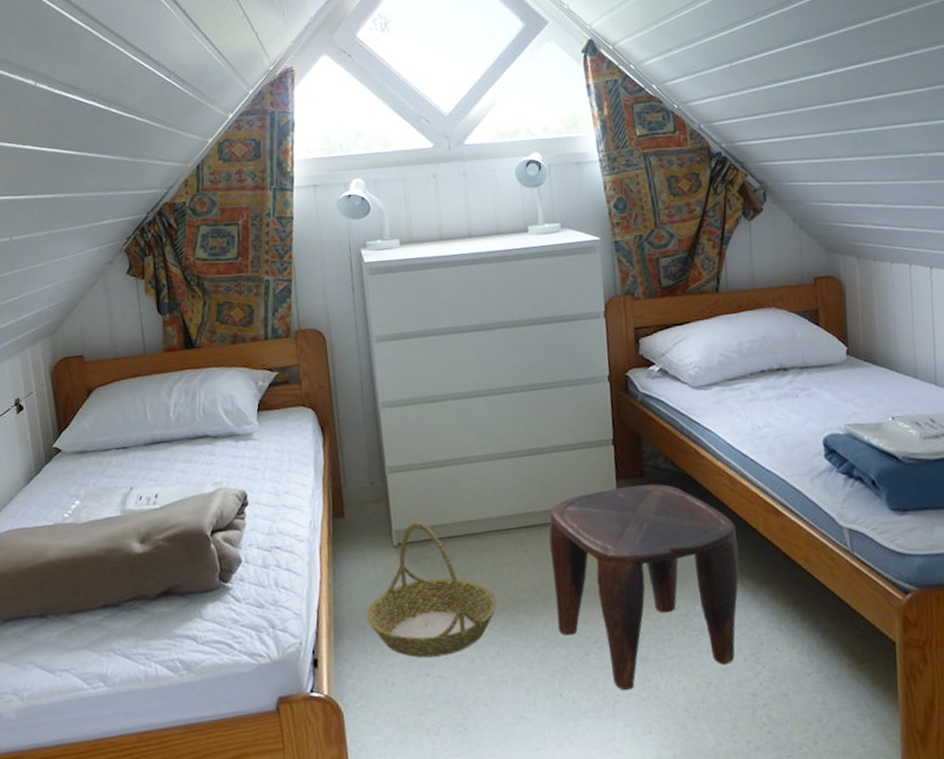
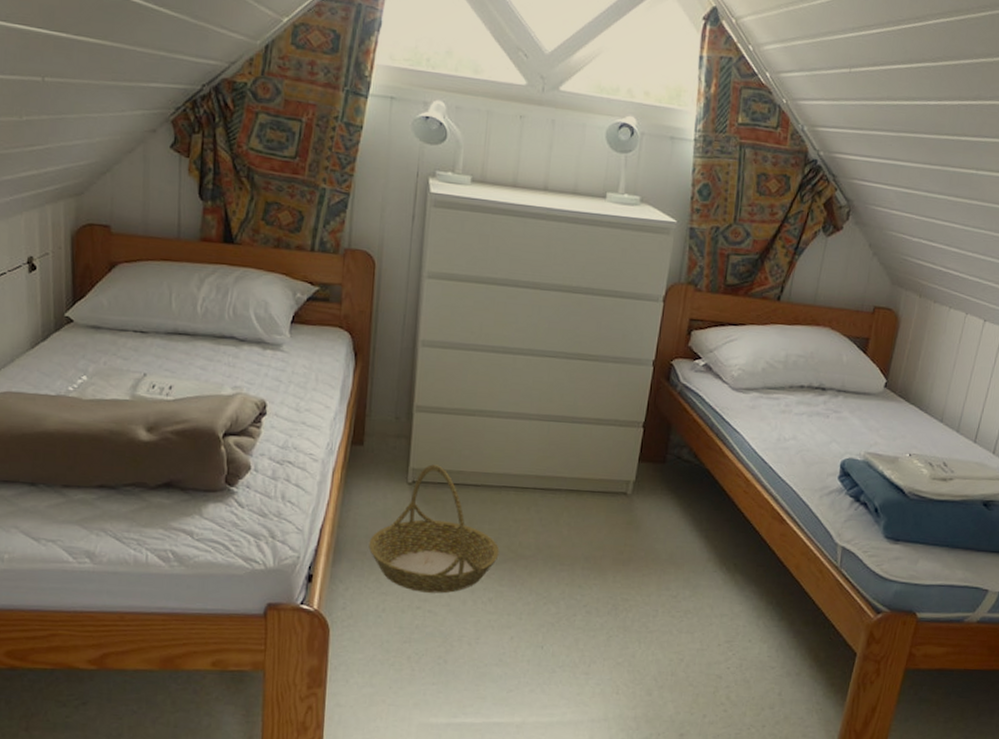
stool: present [548,484,740,690] -> none [552,468,740,653]

